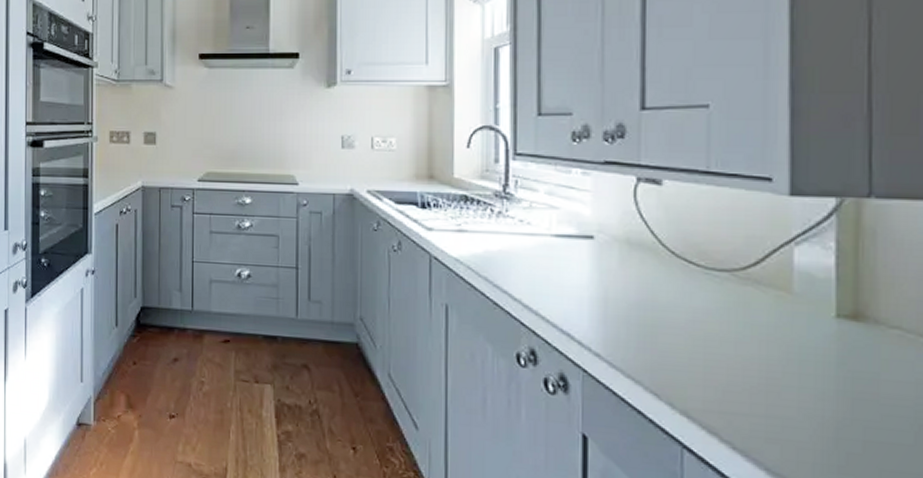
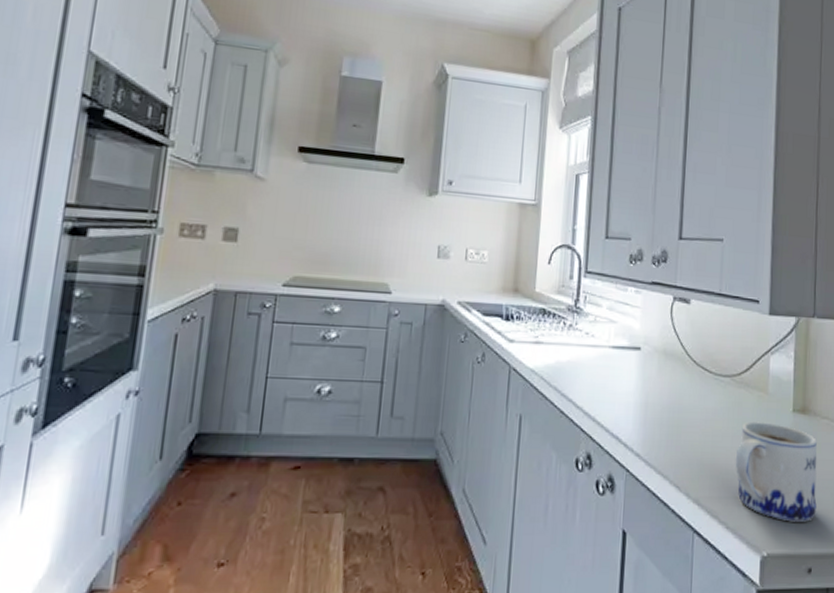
mug: none [742,326,884,456] -> present [735,421,817,522]

